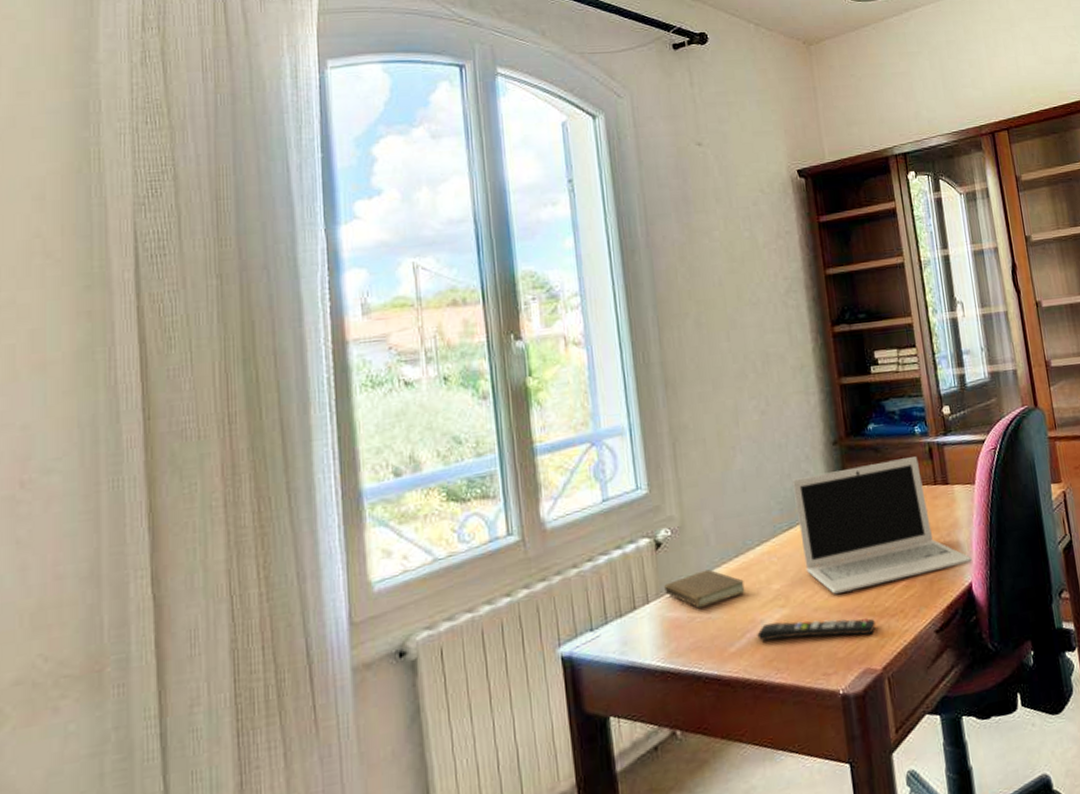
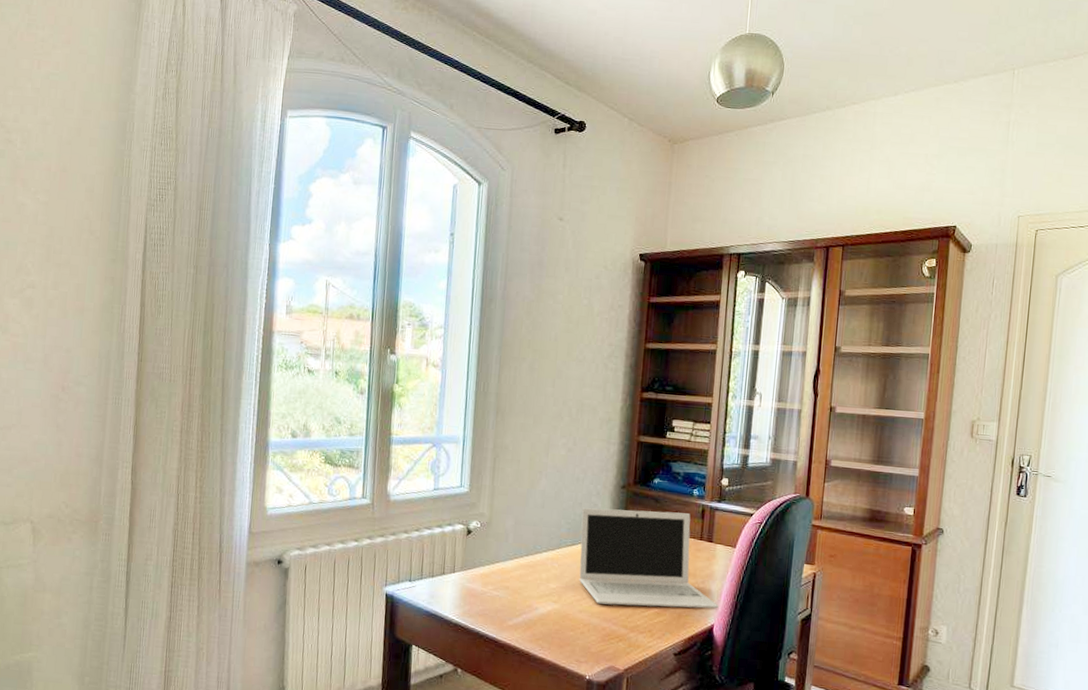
book: present [664,569,745,609] -> none [468,559,529,587]
remote control: present [757,618,875,642] -> none [531,611,626,642]

